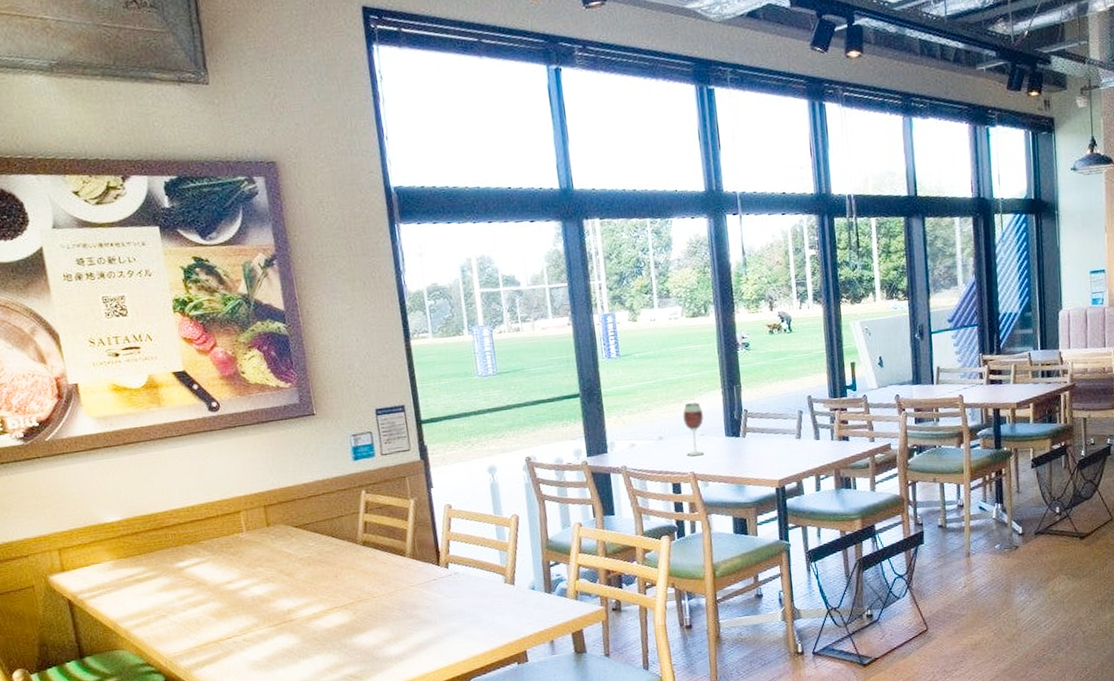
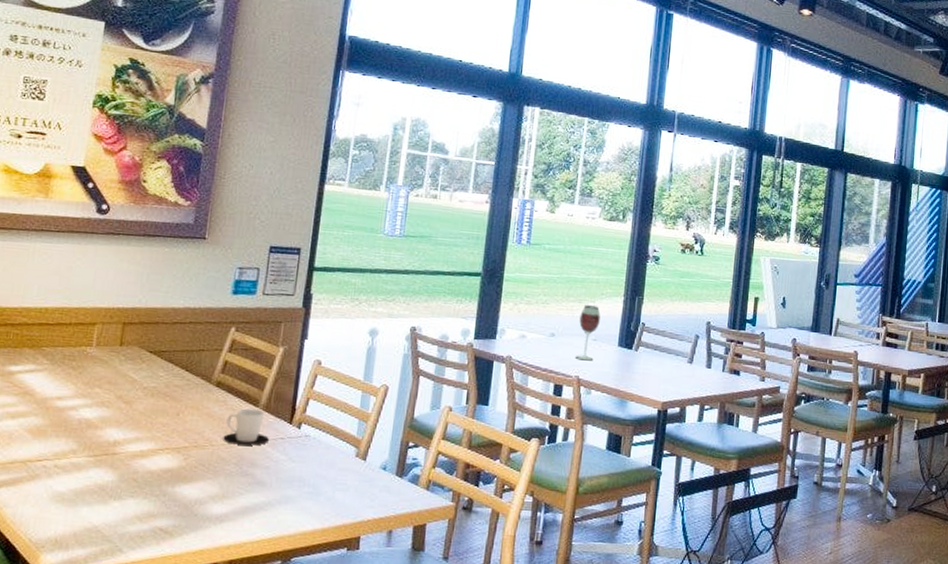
cup: none [380,558,424,593] -> present [223,408,270,446]

